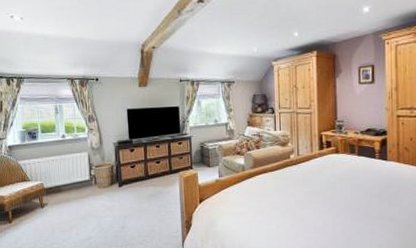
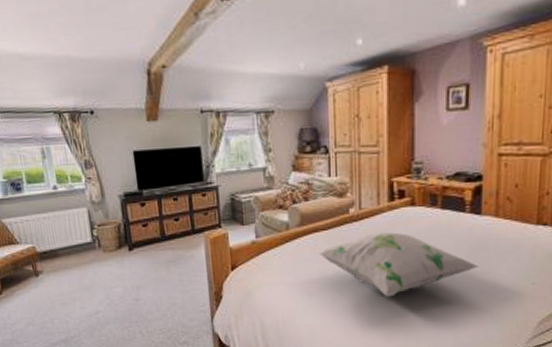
decorative pillow: none [267,173,388,225] -> present [318,232,480,298]

